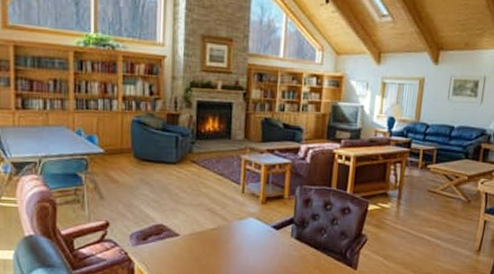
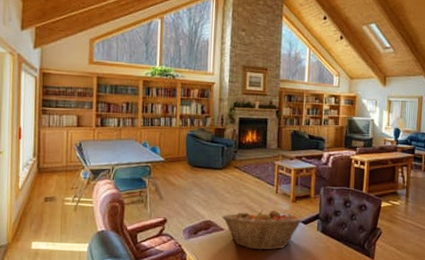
fruit basket: none [176,211,274,259] -> present [221,208,302,250]

